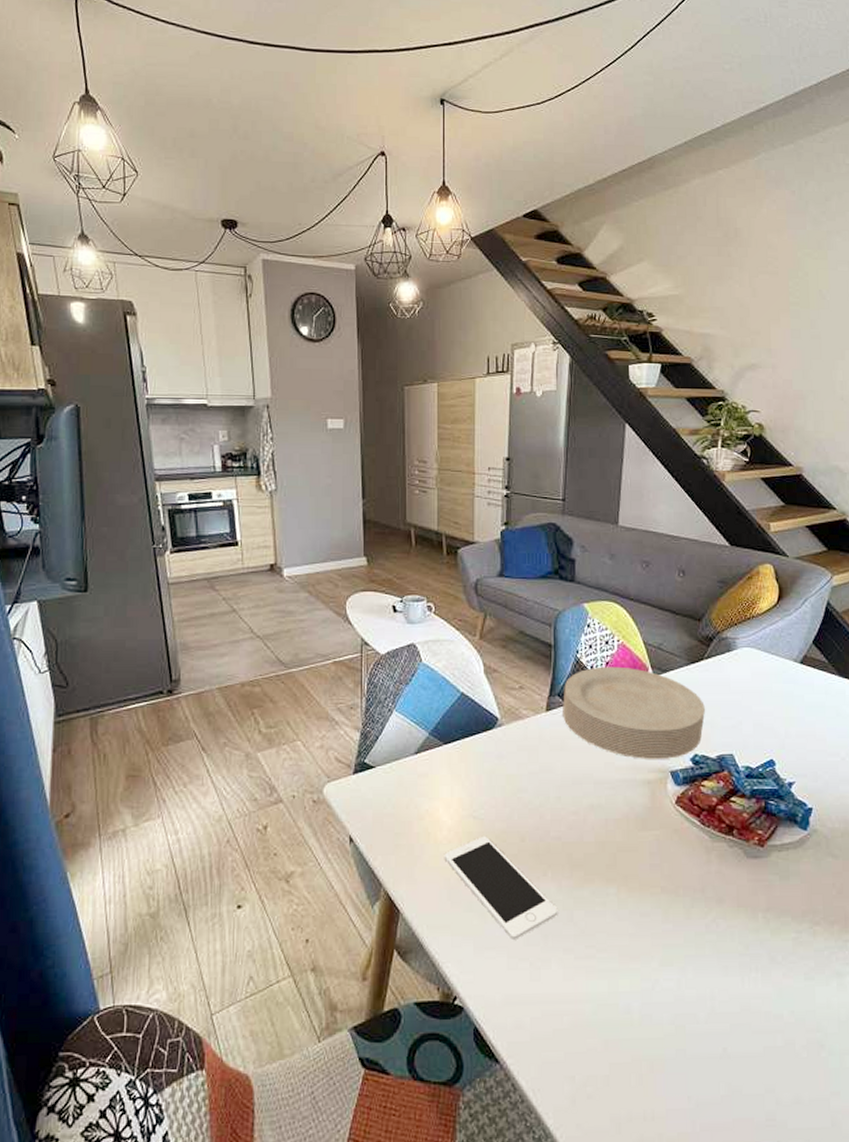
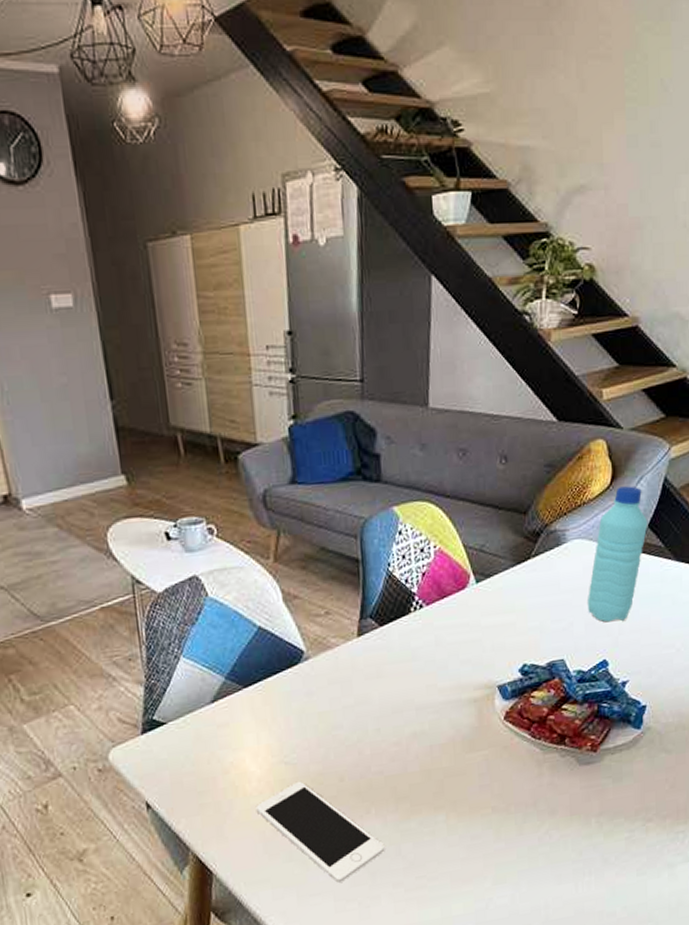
plate: present [563,666,705,759] -> none [376,576,533,677]
water bottle: none [755,606,813,725] -> present [587,486,648,623]

